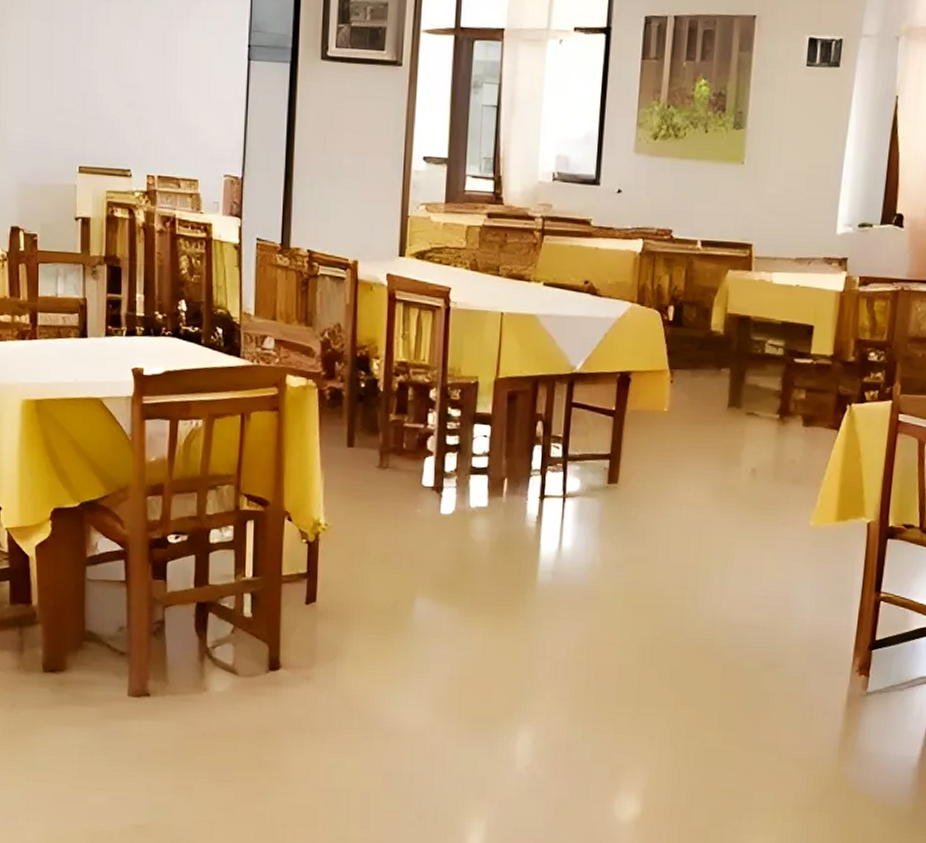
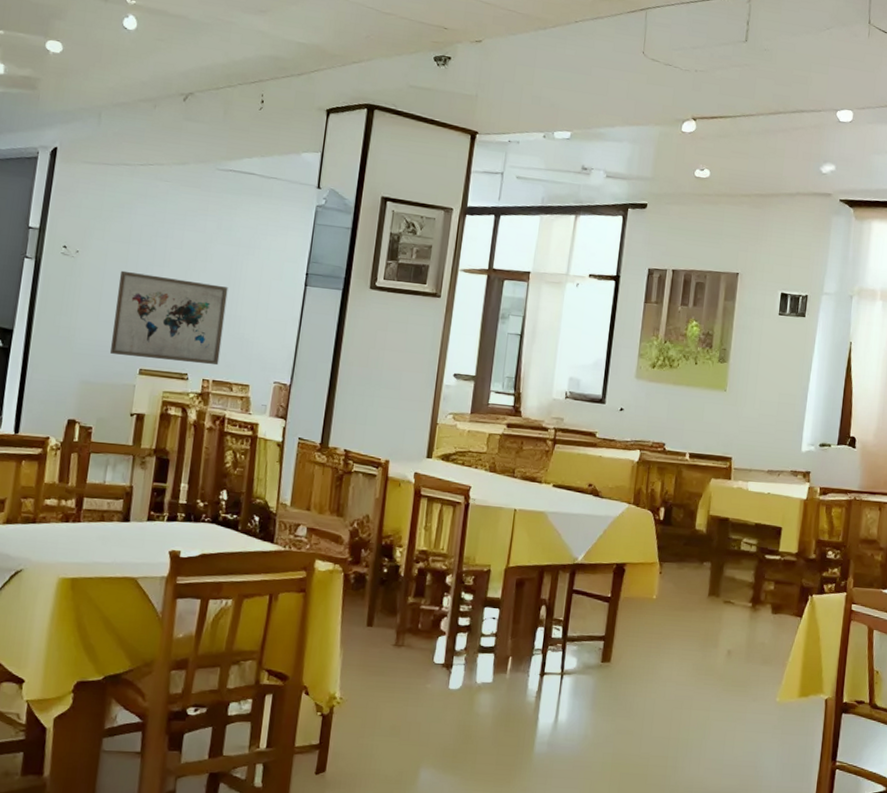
wall art: none [45,53,164,159] -> present [109,270,228,366]

